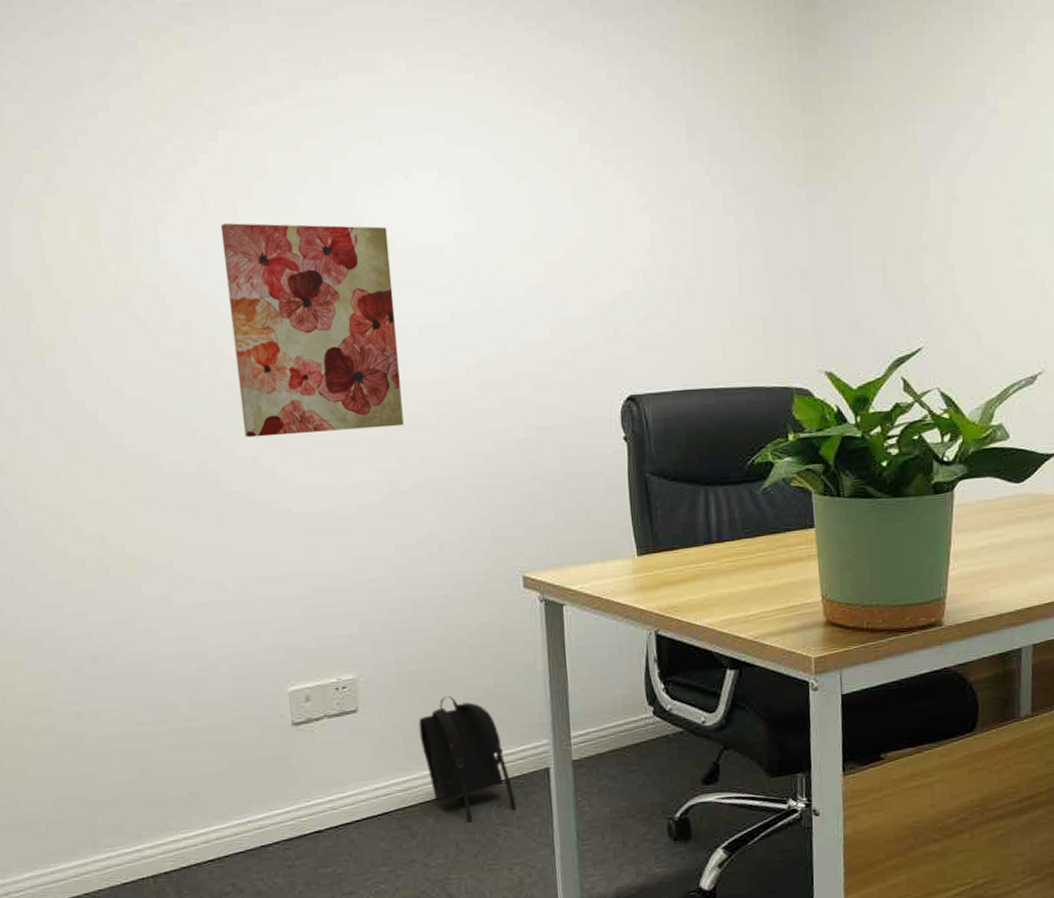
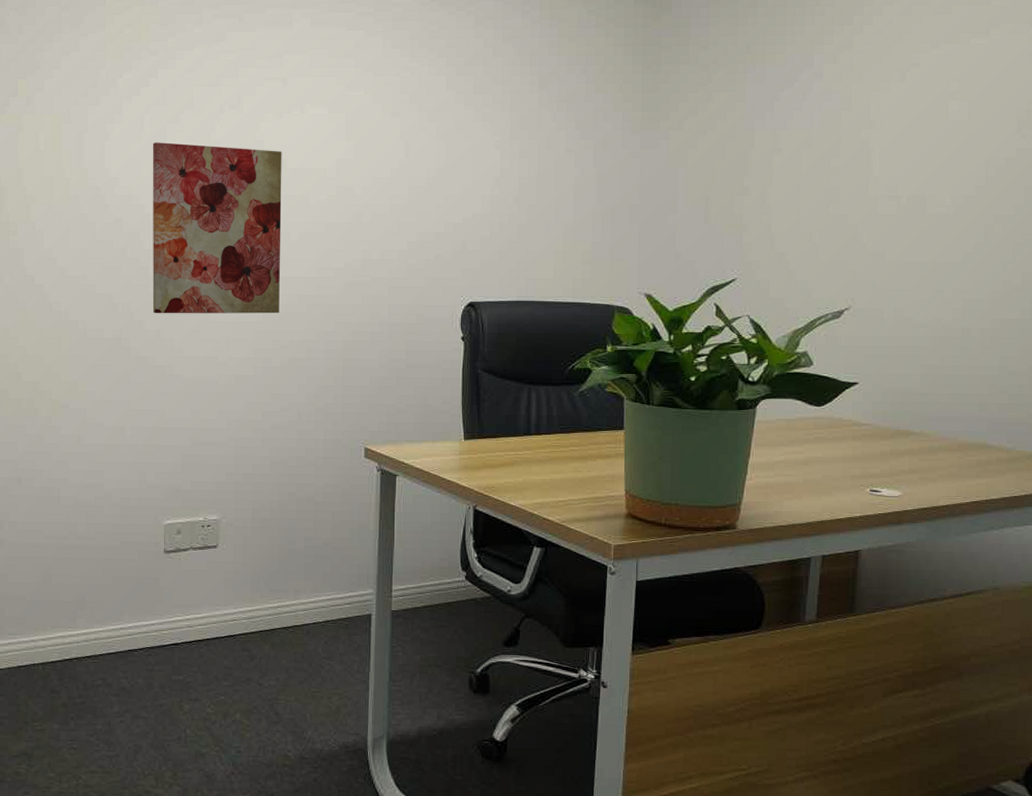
backpack: present [418,696,517,823] -> none [266,543,340,653]

